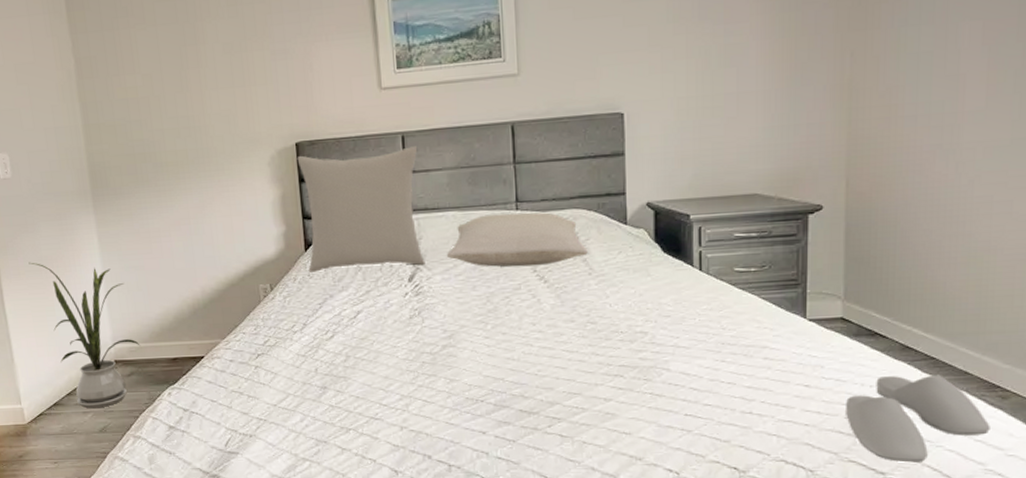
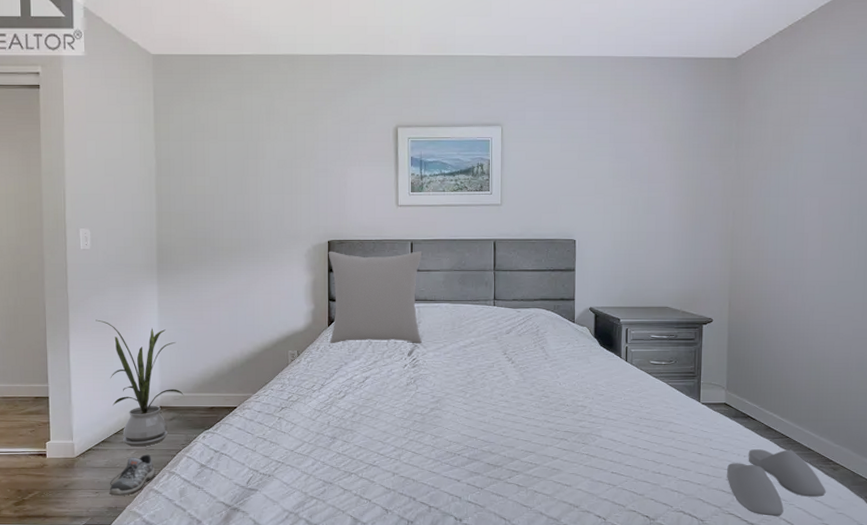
athletic shoe: none [69,417,119,465] -> present [109,454,156,496]
pillow: present [447,212,588,267] -> none [439,308,545,350]

